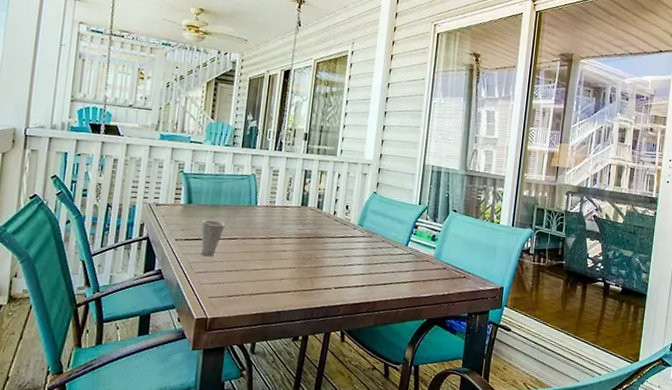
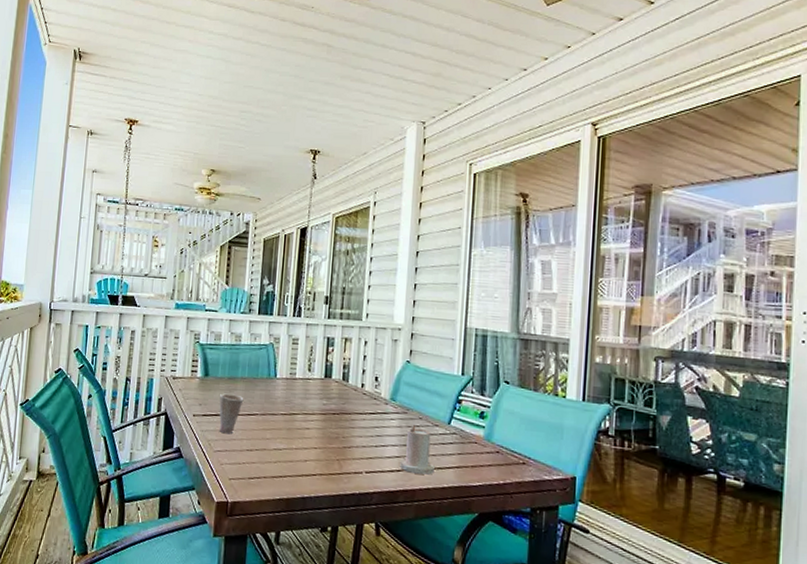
candle: none [364,247,393,289] -> present [400,425,435,475]

